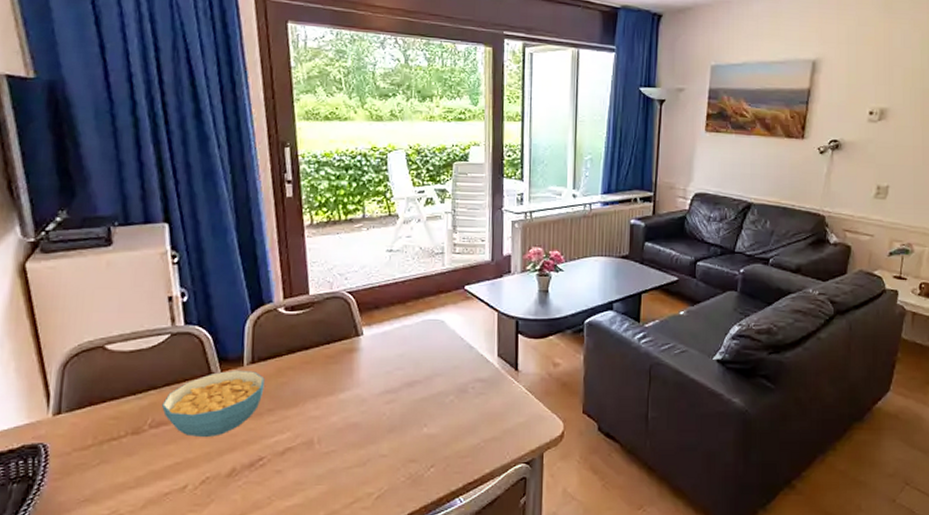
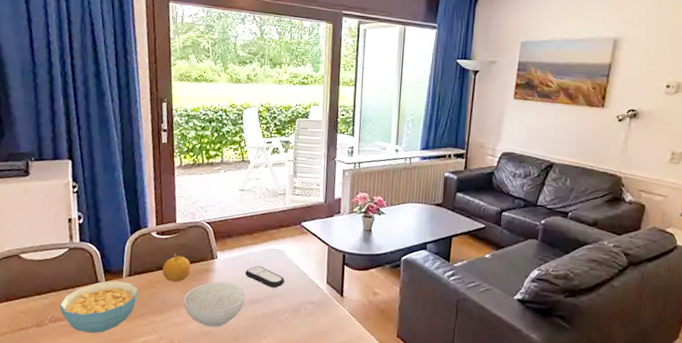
fruit: none [294,332,331,367] -> present [162,253,191,282]
bowl: none [323,362,401,419] -> present [183,281,246,328]
remote control: none [398,340,448,365] -> present [245,265,285,288]

